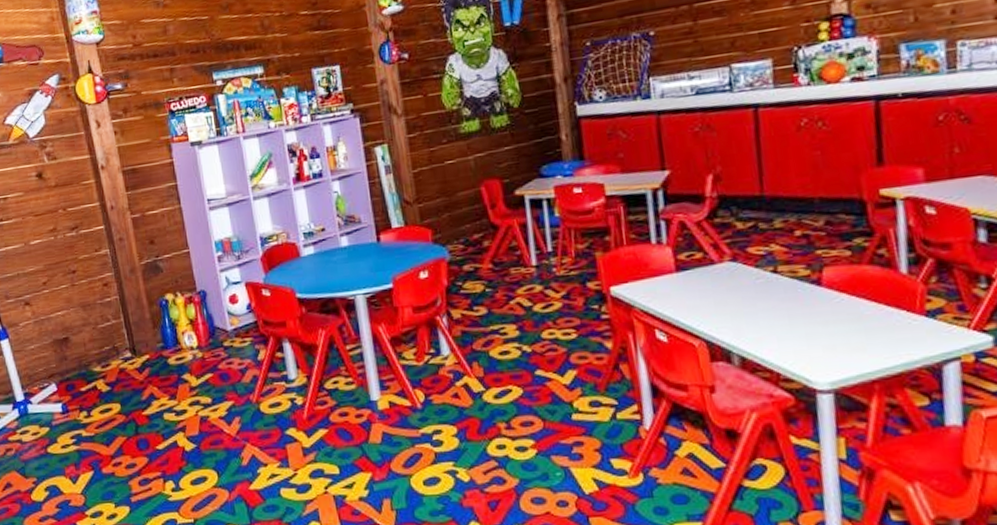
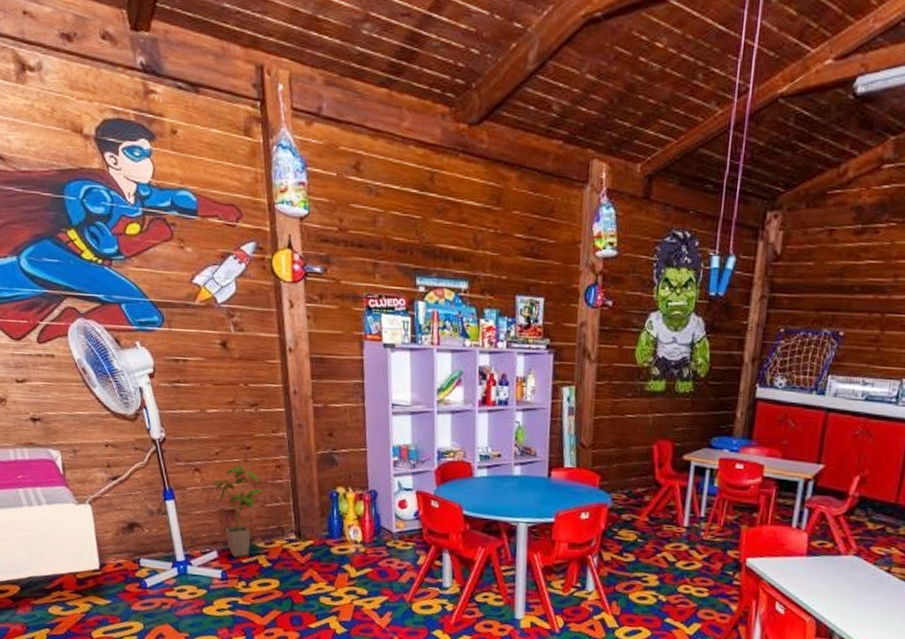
house plant: none [42,290,96,387] -> present [211,465,266,558]

